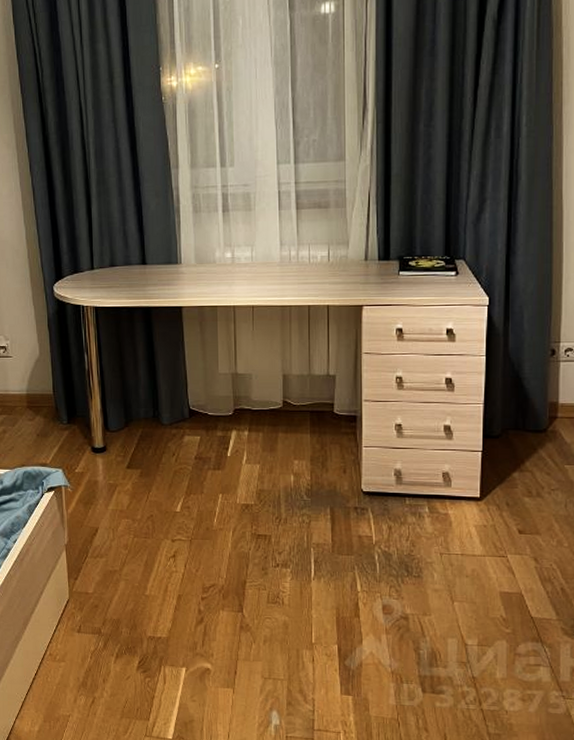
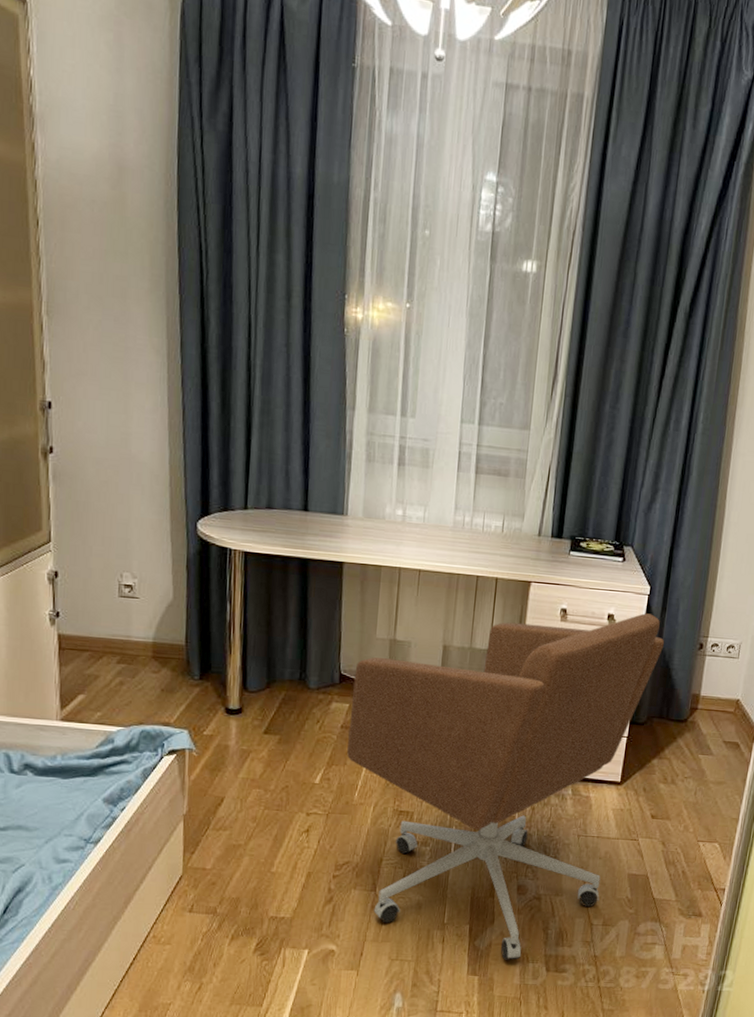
office chair: none [202,324,512,680] -> present [347,613,665,960]

